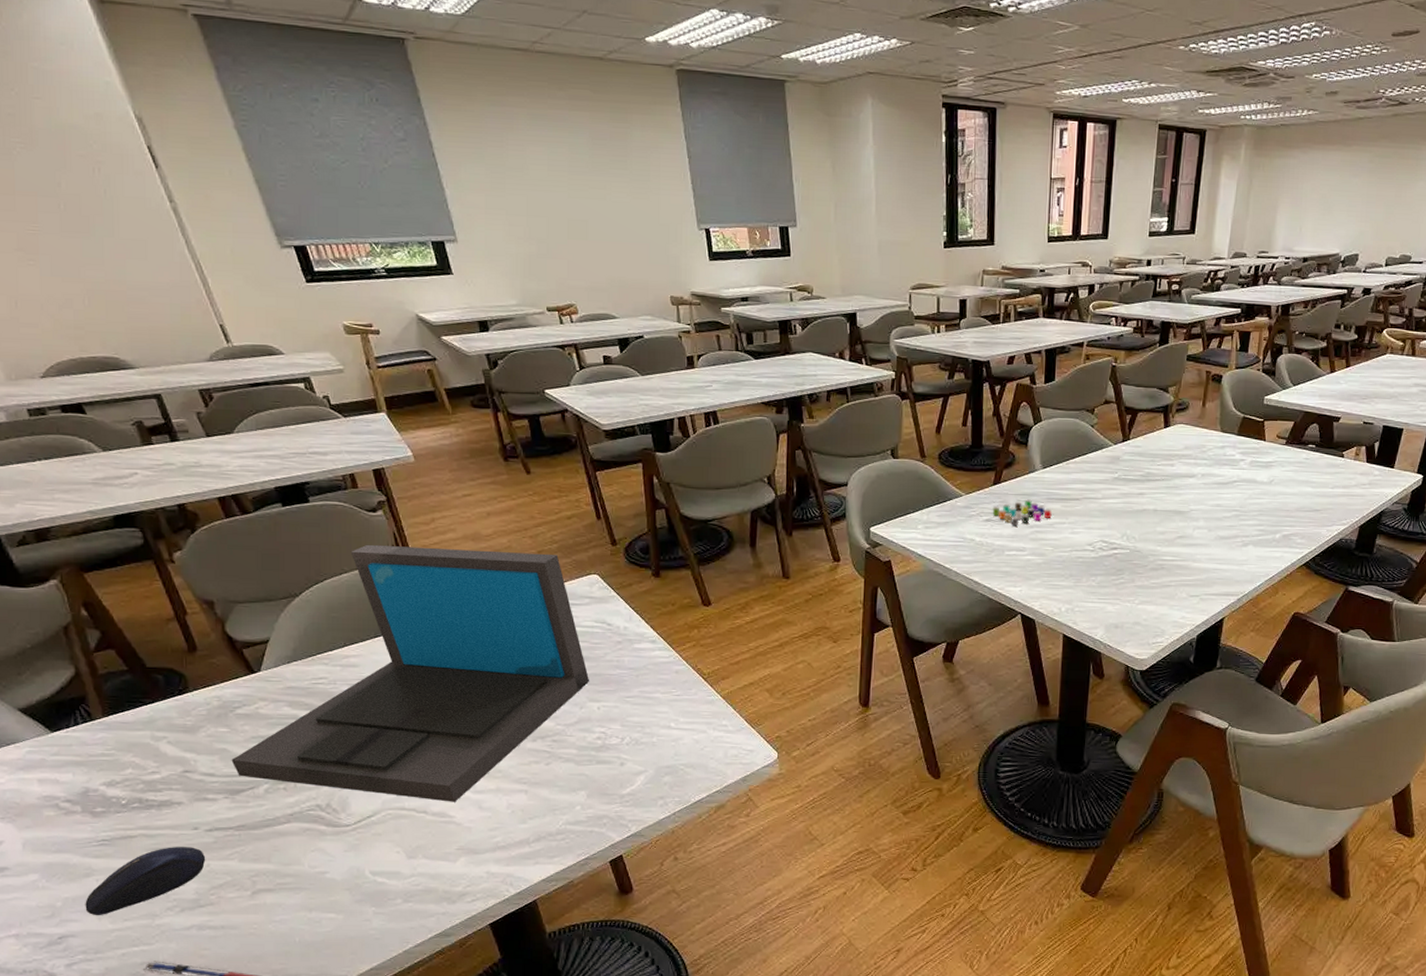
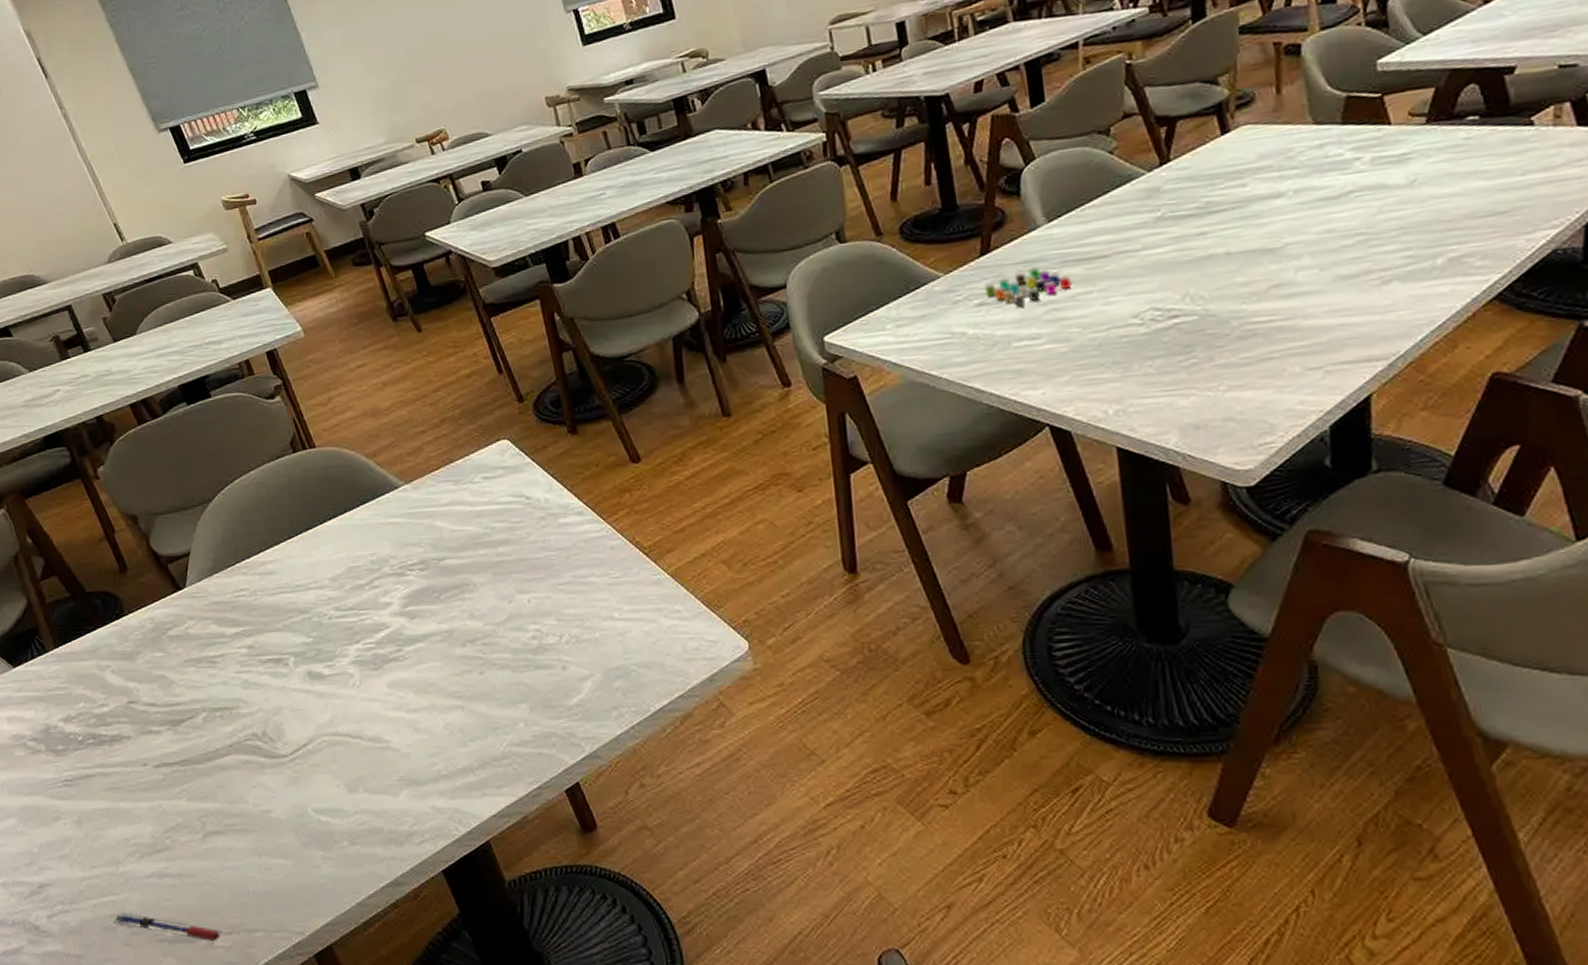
computer mouse: present [85,847,206,916] -> none [57,785,158,863]
laptop: present [231,544,590,802] -> none [169,421,516,724]

